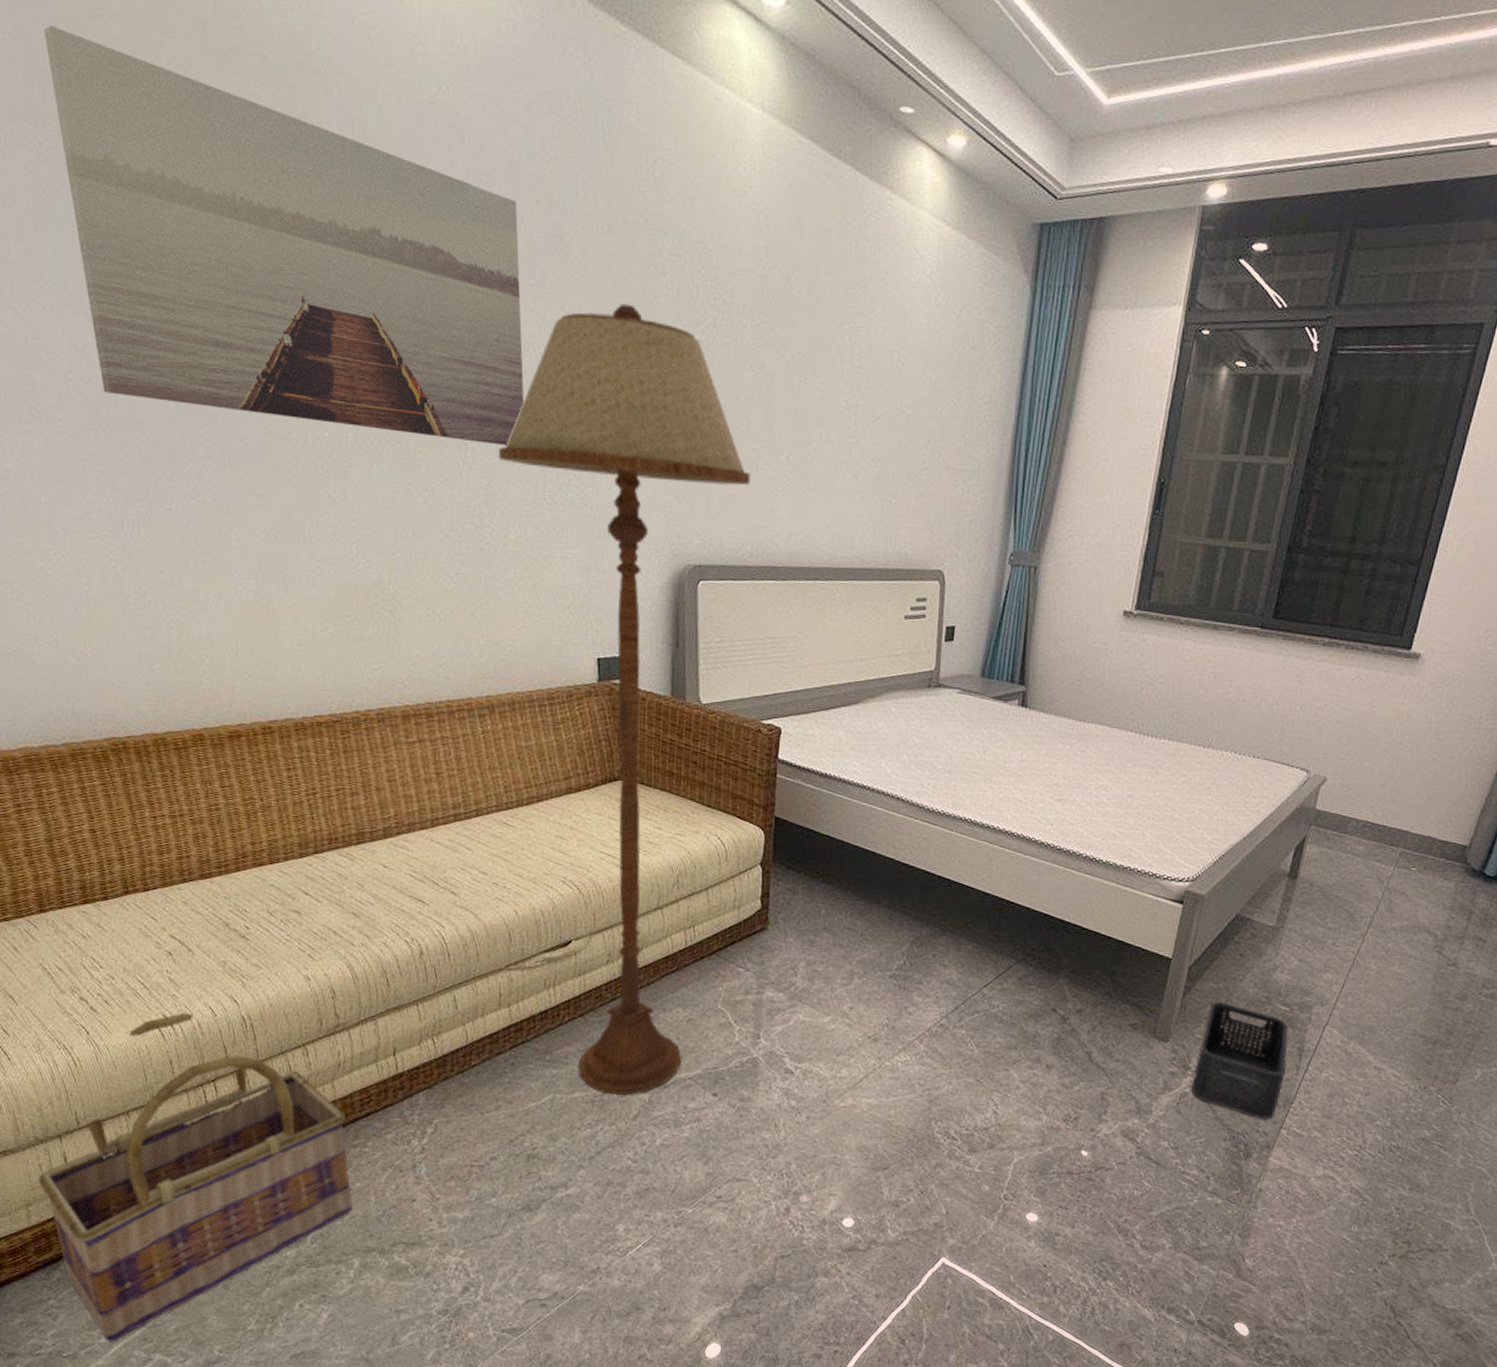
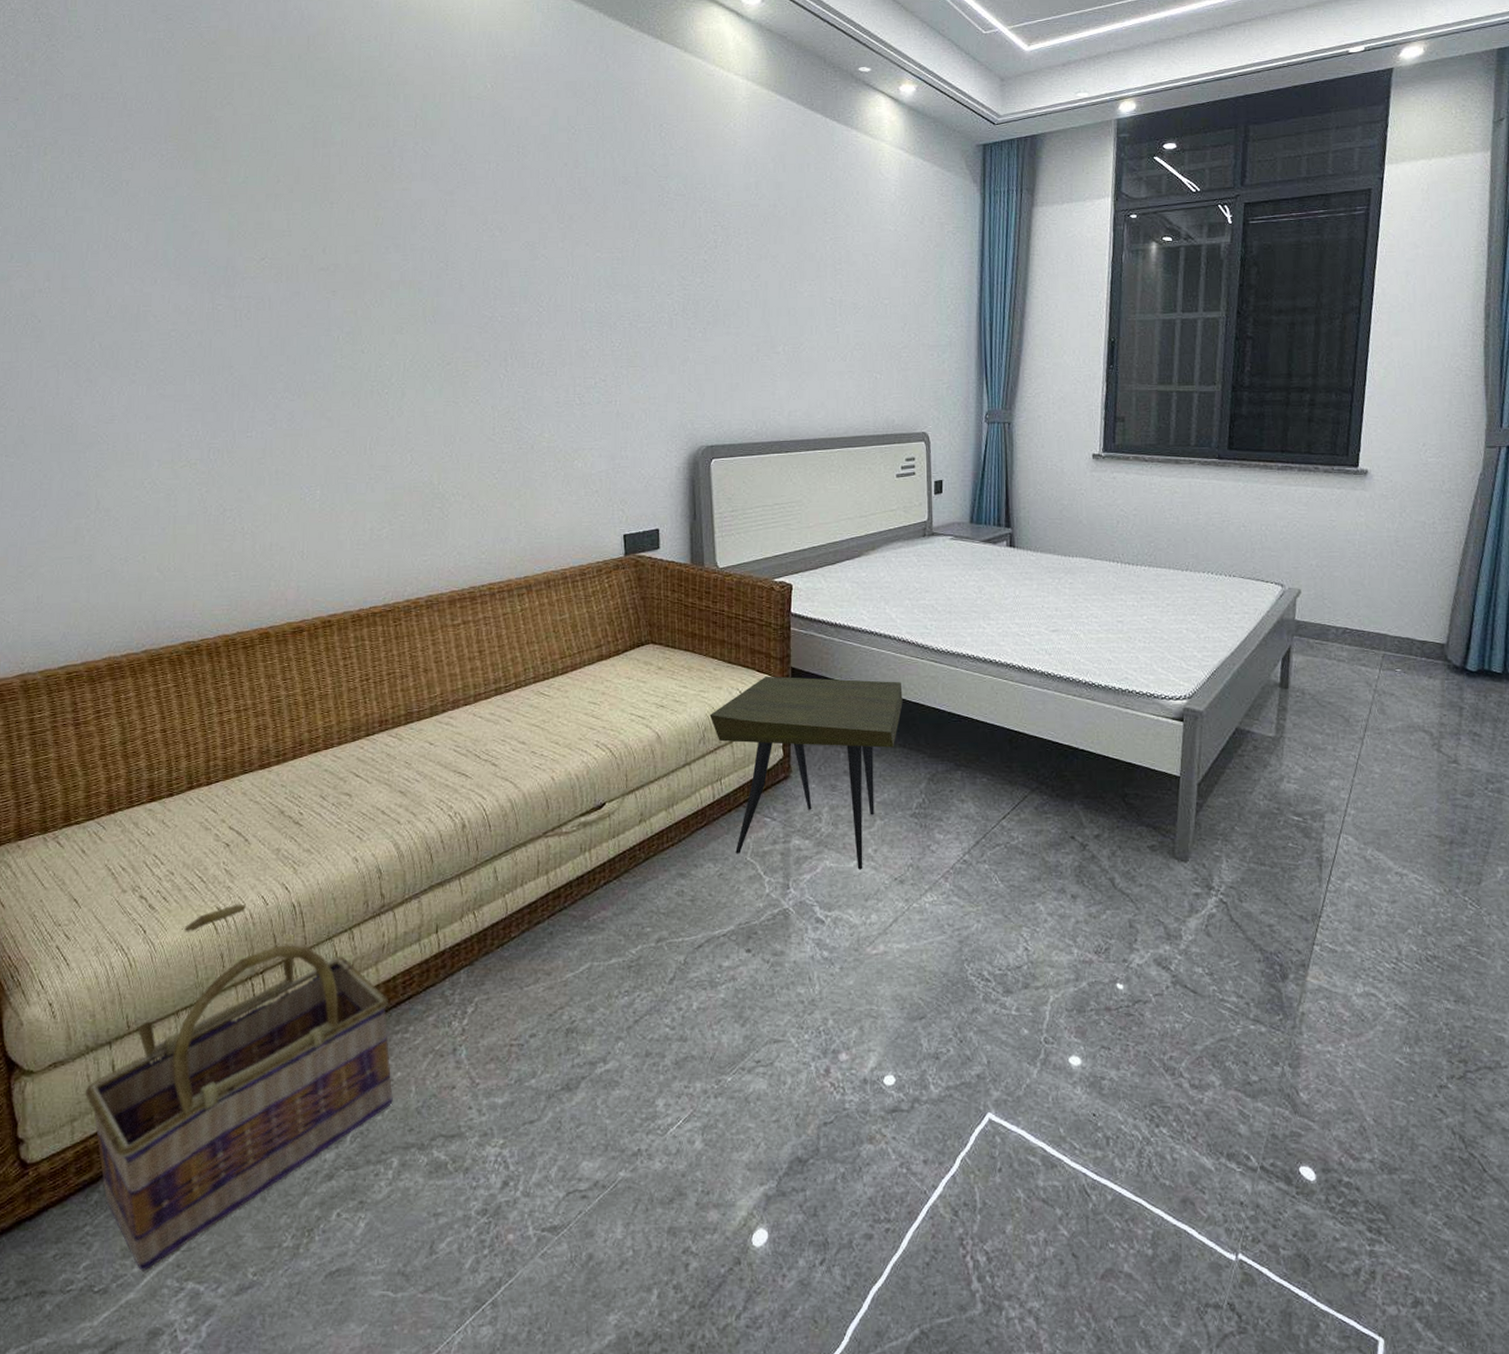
wall art: present [44,25,524,446] -> none [172,69,556,359]
floor lamp: present [498,303,751,1096] -> none [533,236,753,959]
side table: none [685,823,892,1026] -> present [709,676,903,870]
storage bin: present [1191,1001,1289,1120] -> none [1217,816,1309,937]

